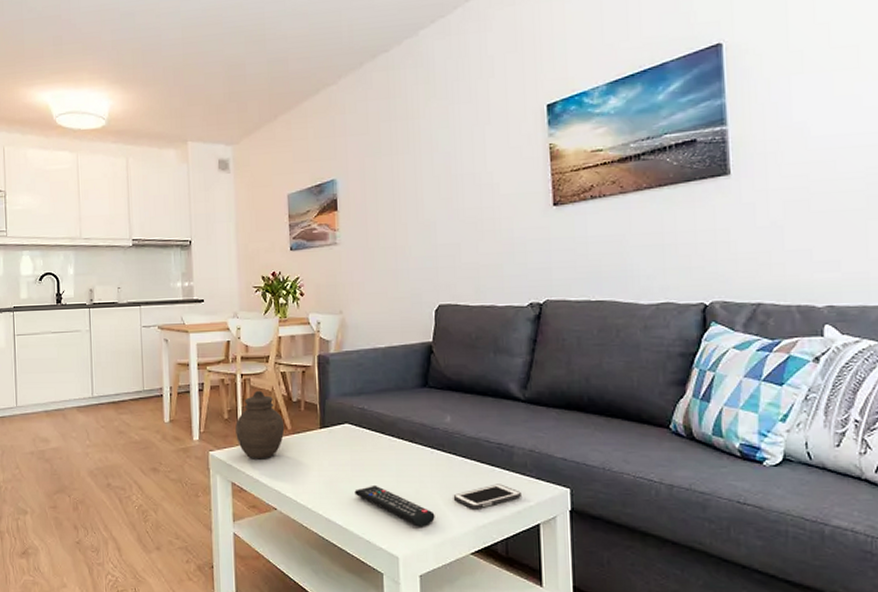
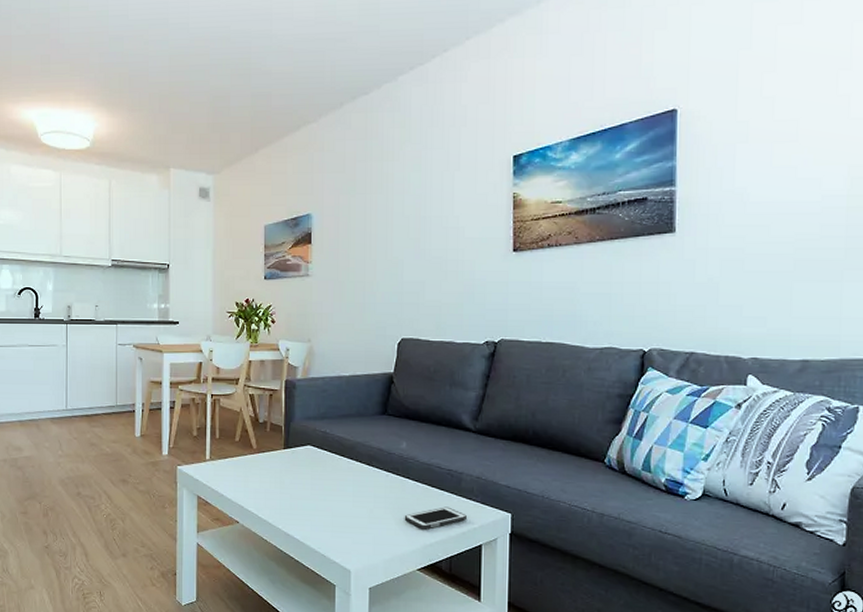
jar: present [235,390,285,459] -> none [204,410,250,476]
remote control: present [354,484,435,527] -> none [313,503,386,544]

